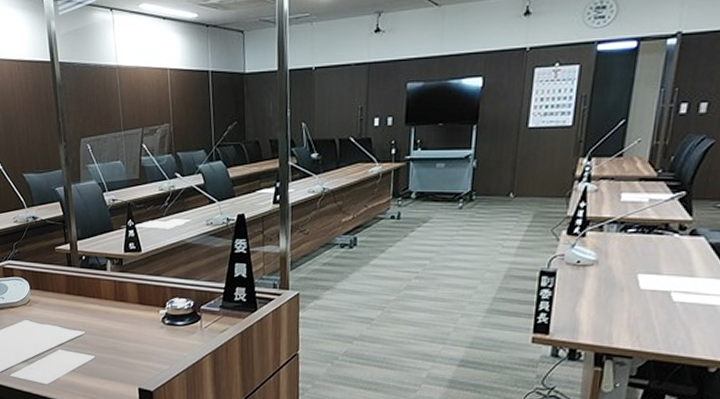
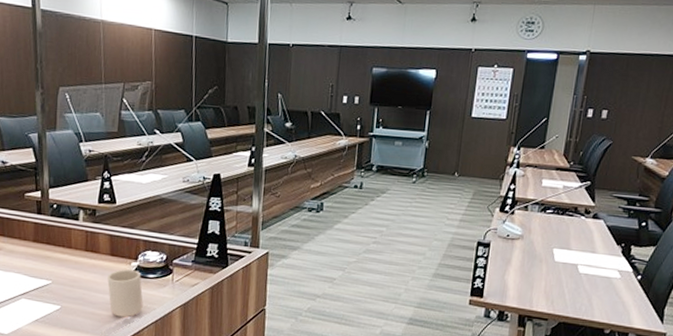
cup: none [137,317,173,366] -> present [107,269,143,318]

